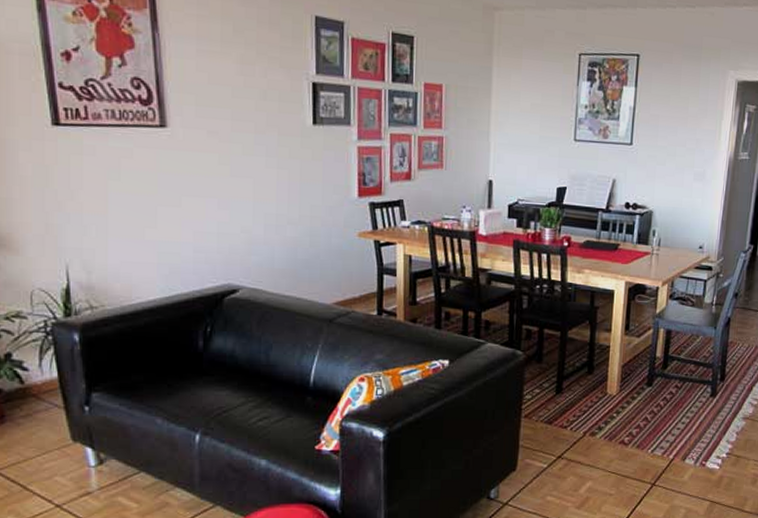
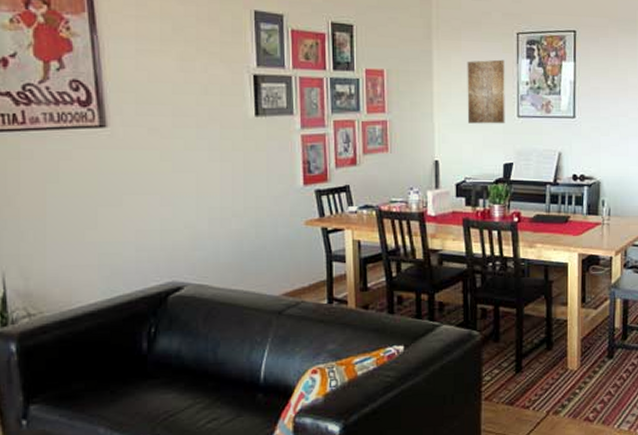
wall art: none [523,80,565,147] -> present [467,59,505,124]

